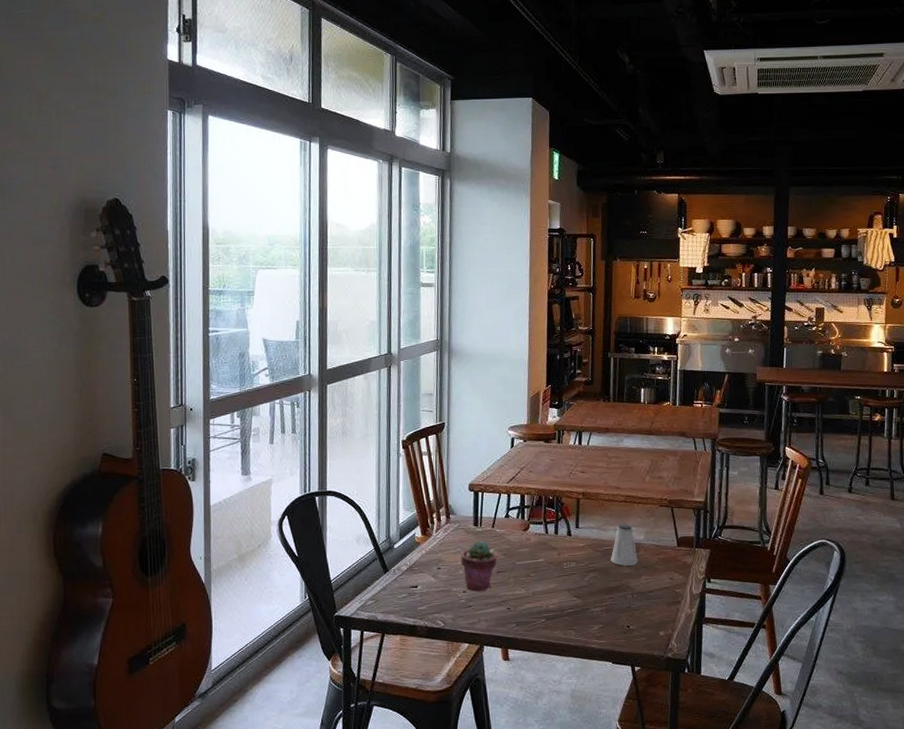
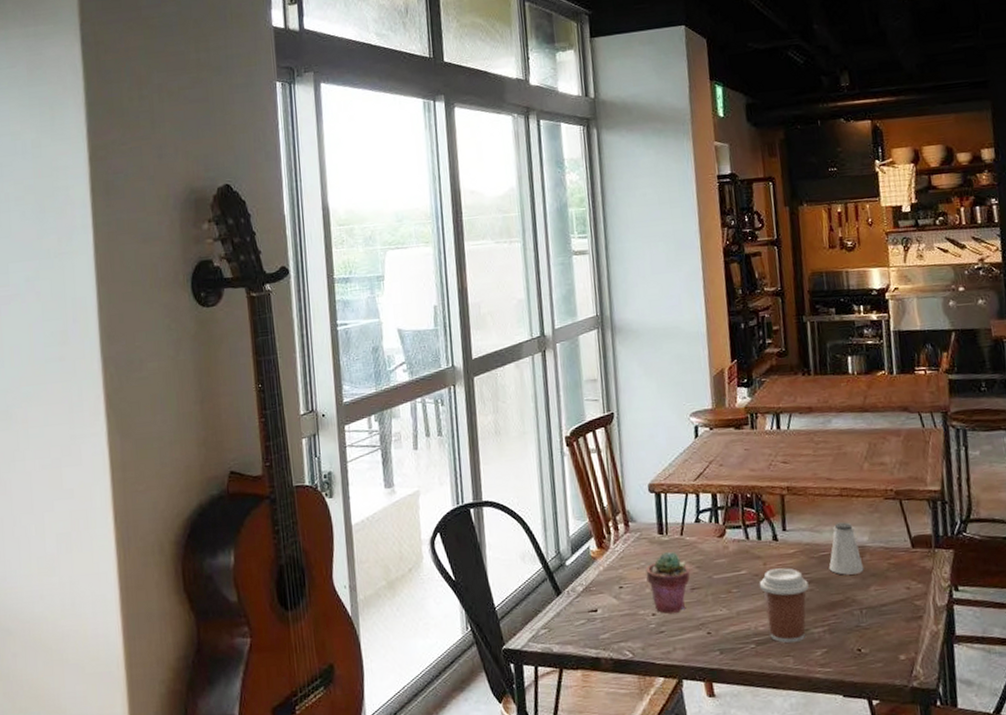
coffee cup: none [553,558,593,619] -> present [759,568,809,643]

